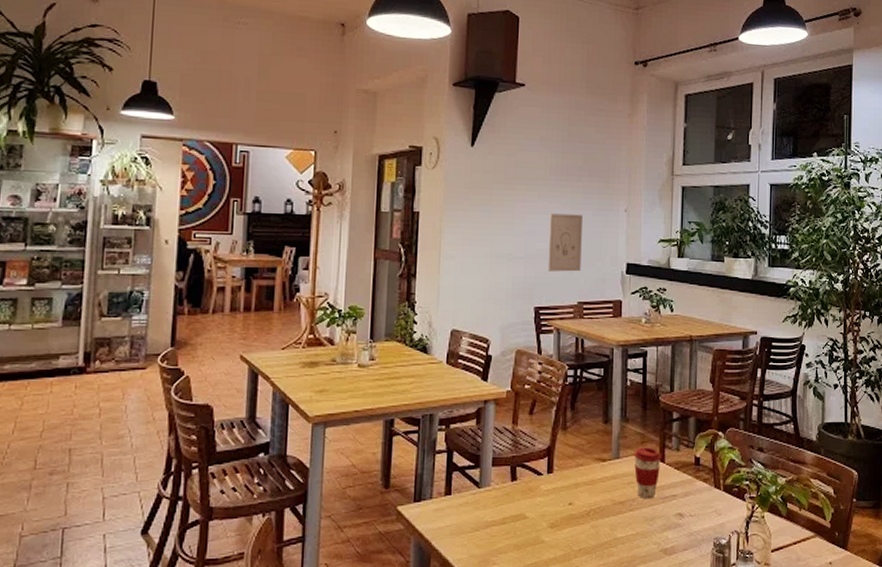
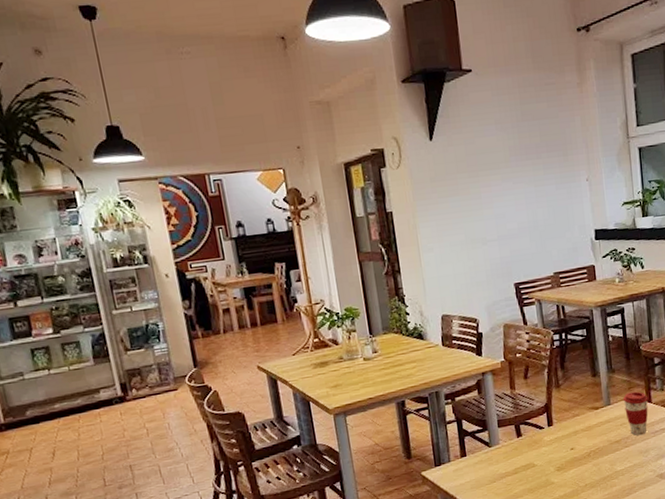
wall art: present [547,213,583,272] -> none [515,190,552,249]

